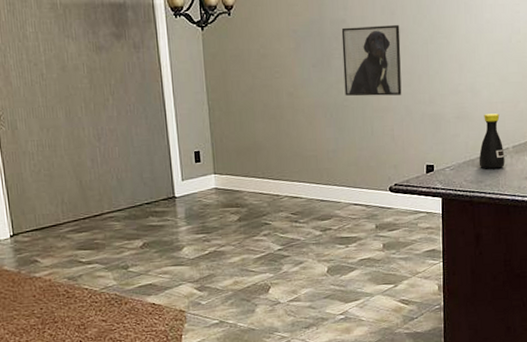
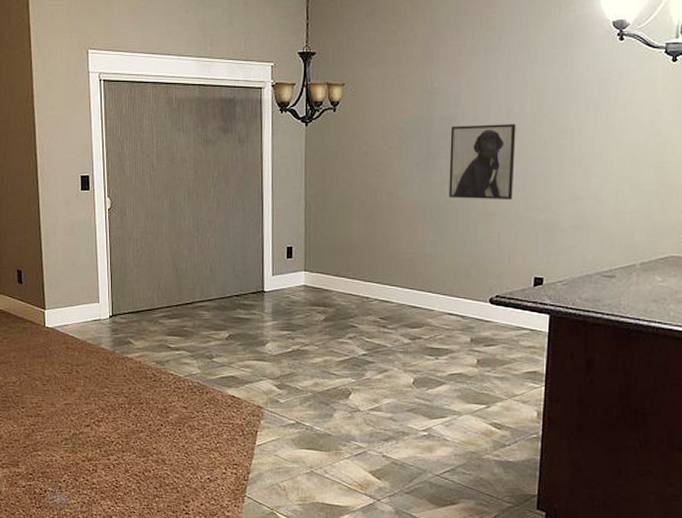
bottle: present [479,113,505,169] -> none [597,225,630,287]

